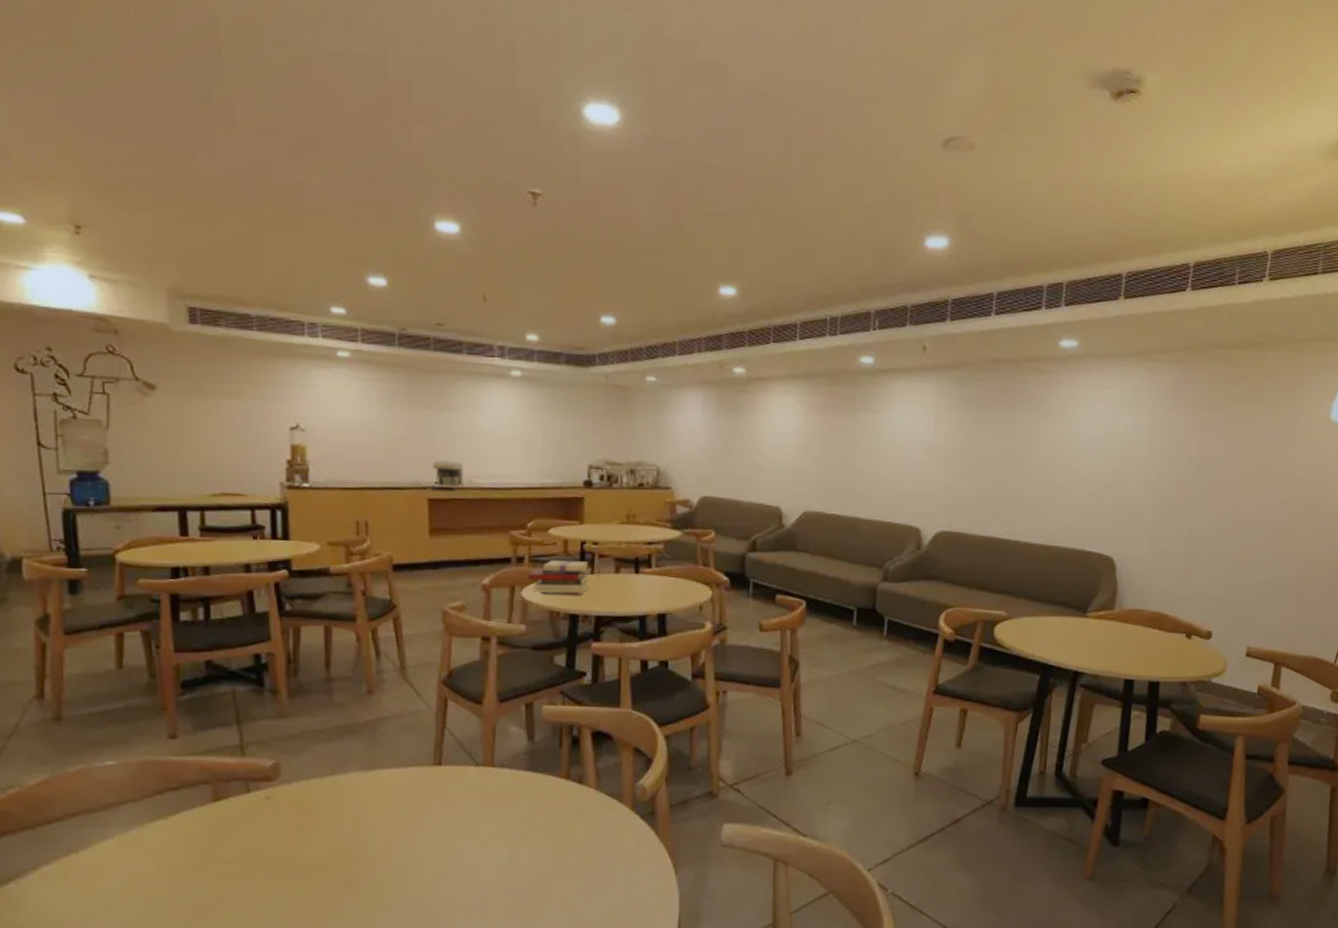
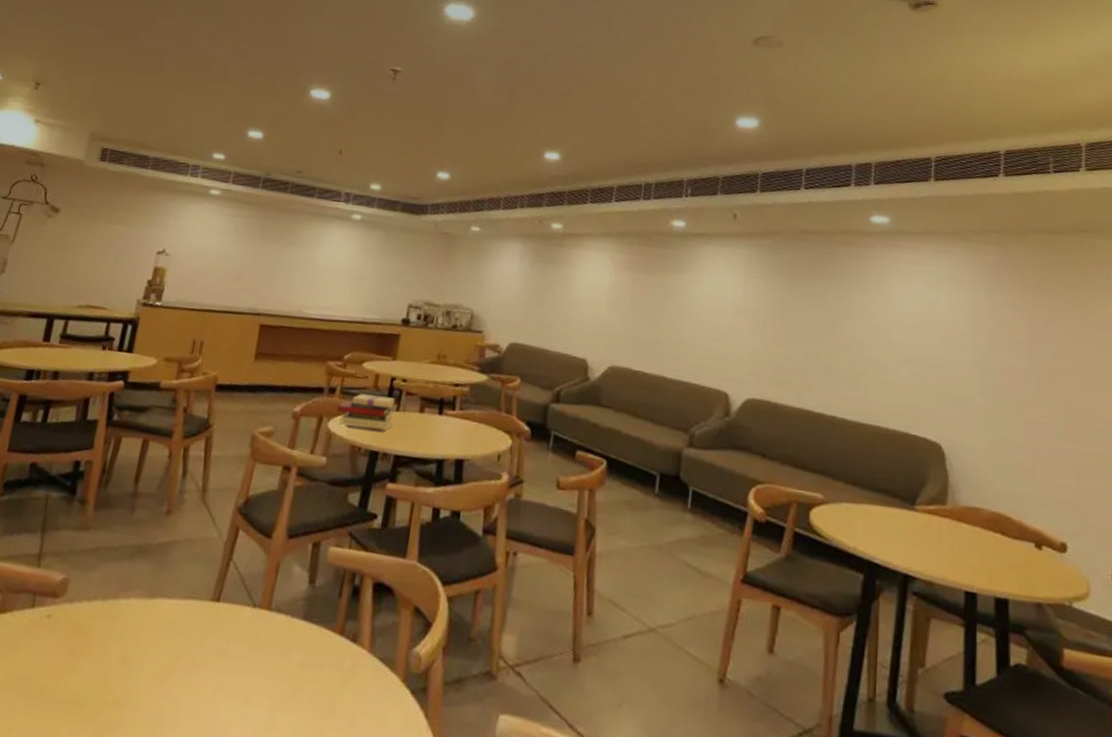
coffee maker: present [430,461,463,492] -> none [264,290,297,320]

